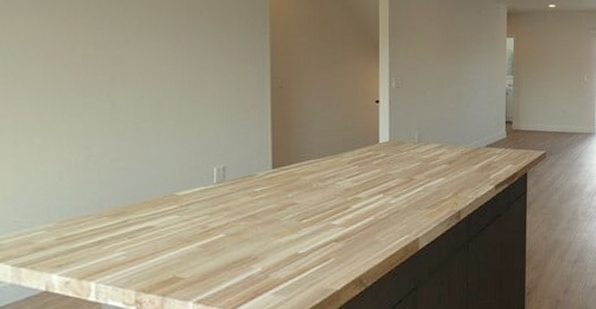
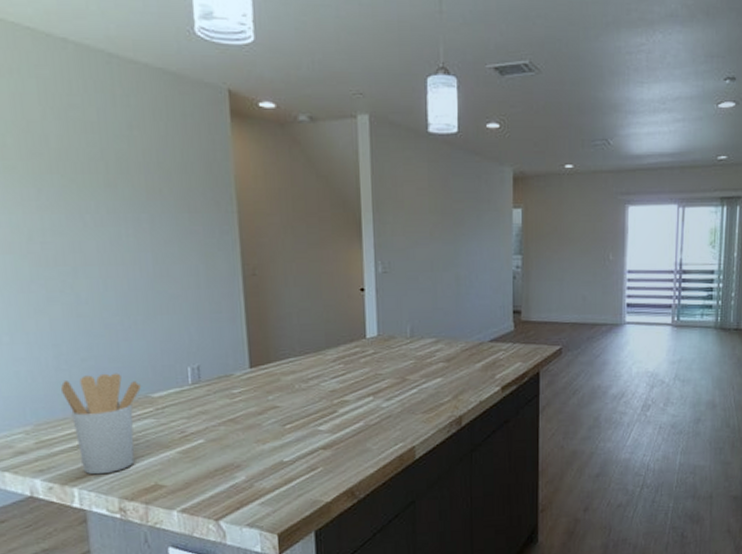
utensil holder: none [87,173,167,269] -> present [60,373,141,475]

